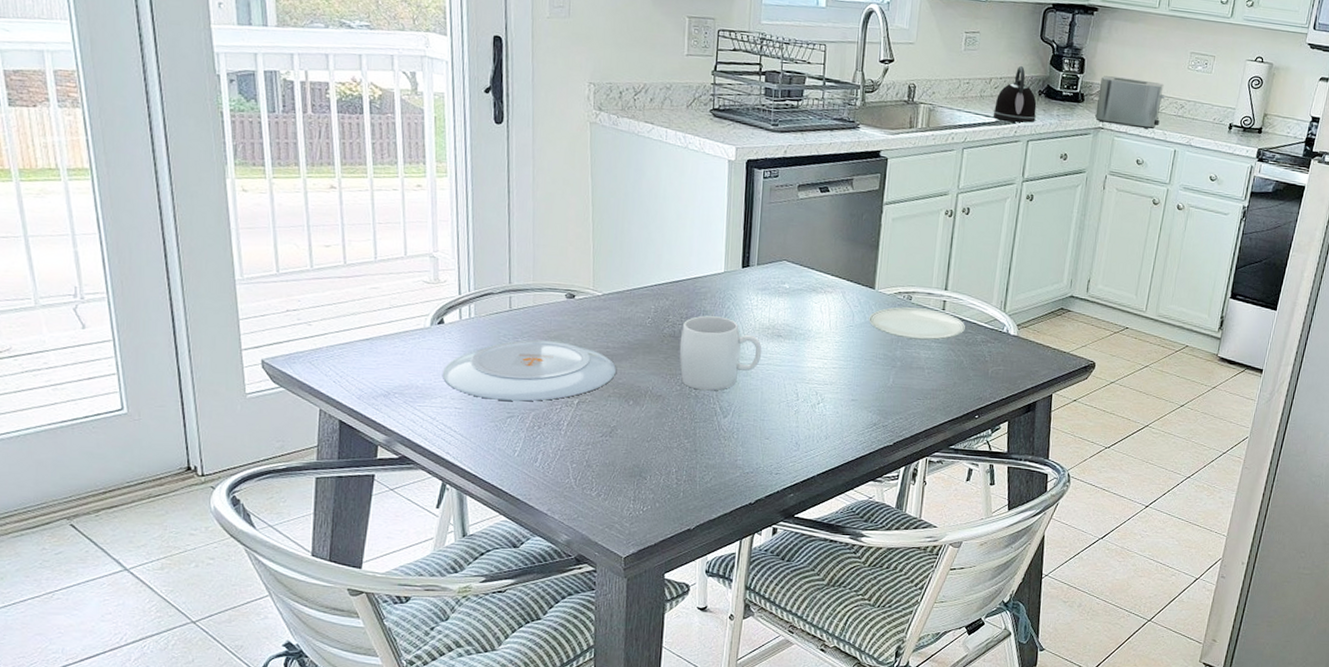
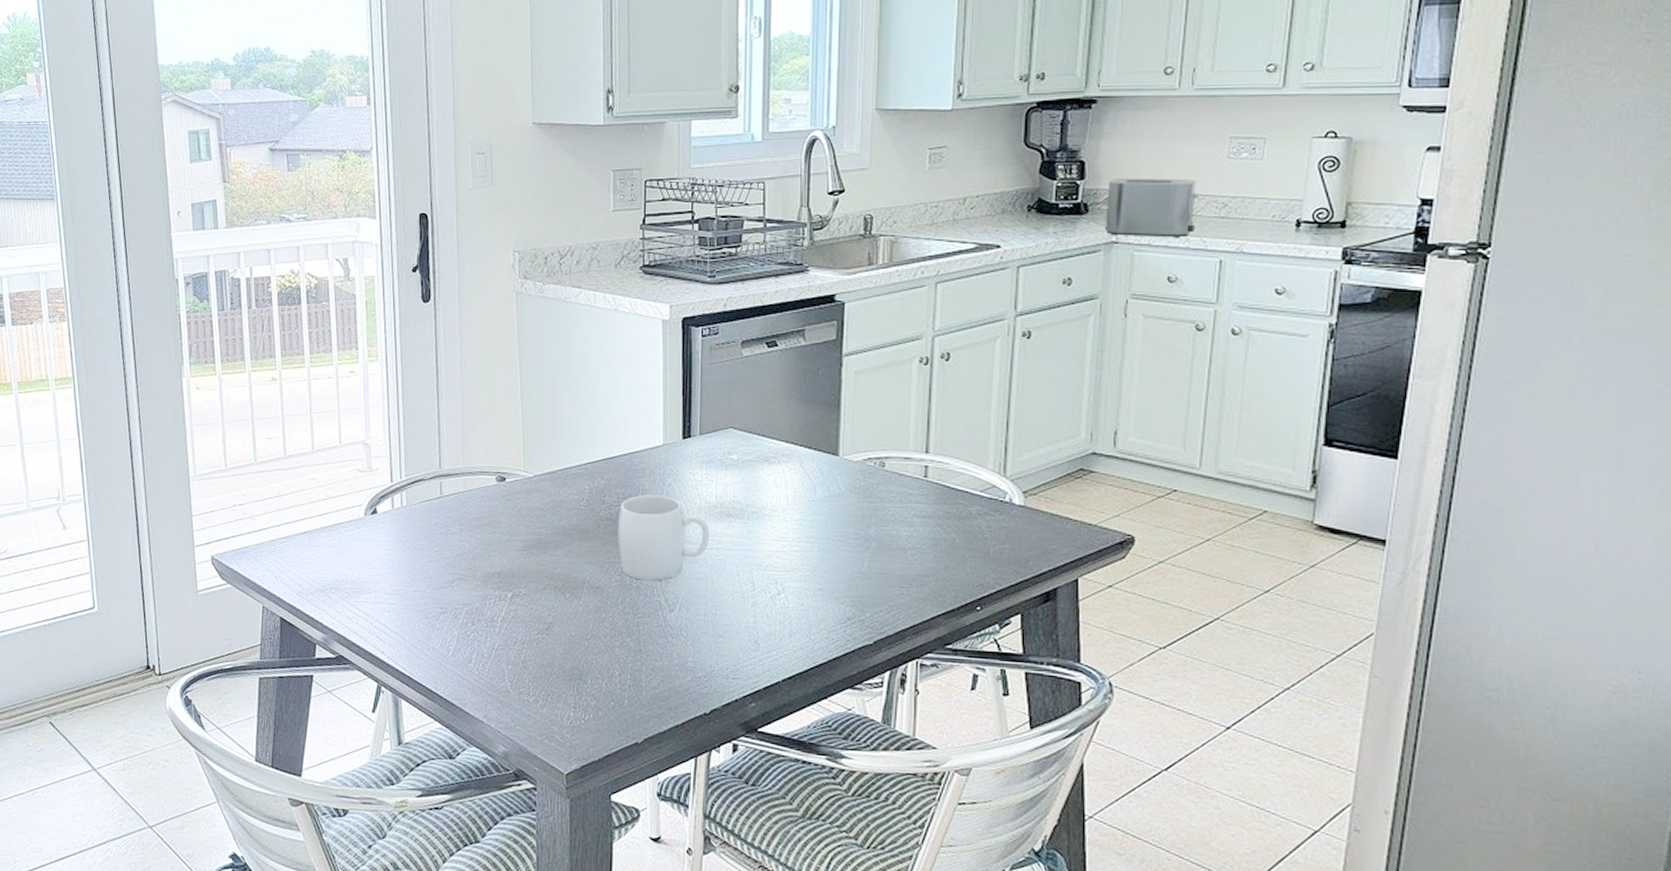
plate: present [443,340,617,402] -> none [377,528,552,596]
plate: present [869,307,965,341] -> none [834,476,955,515]
kettle: present [993,65,1037,123] -> none [970,178,1028,247]

